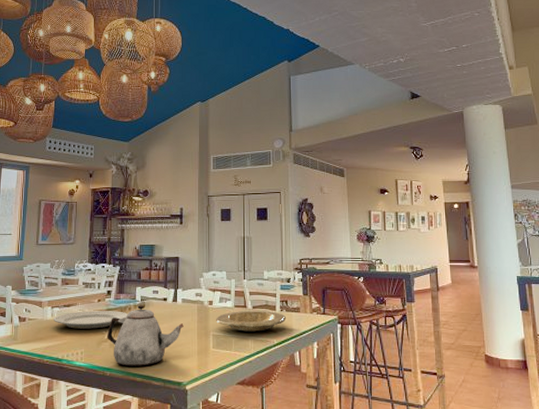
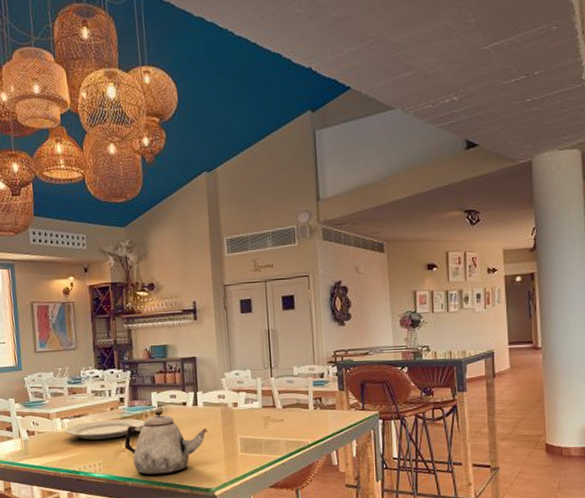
plate: present [216,311,287,332] -> none [242,410,321,433]

